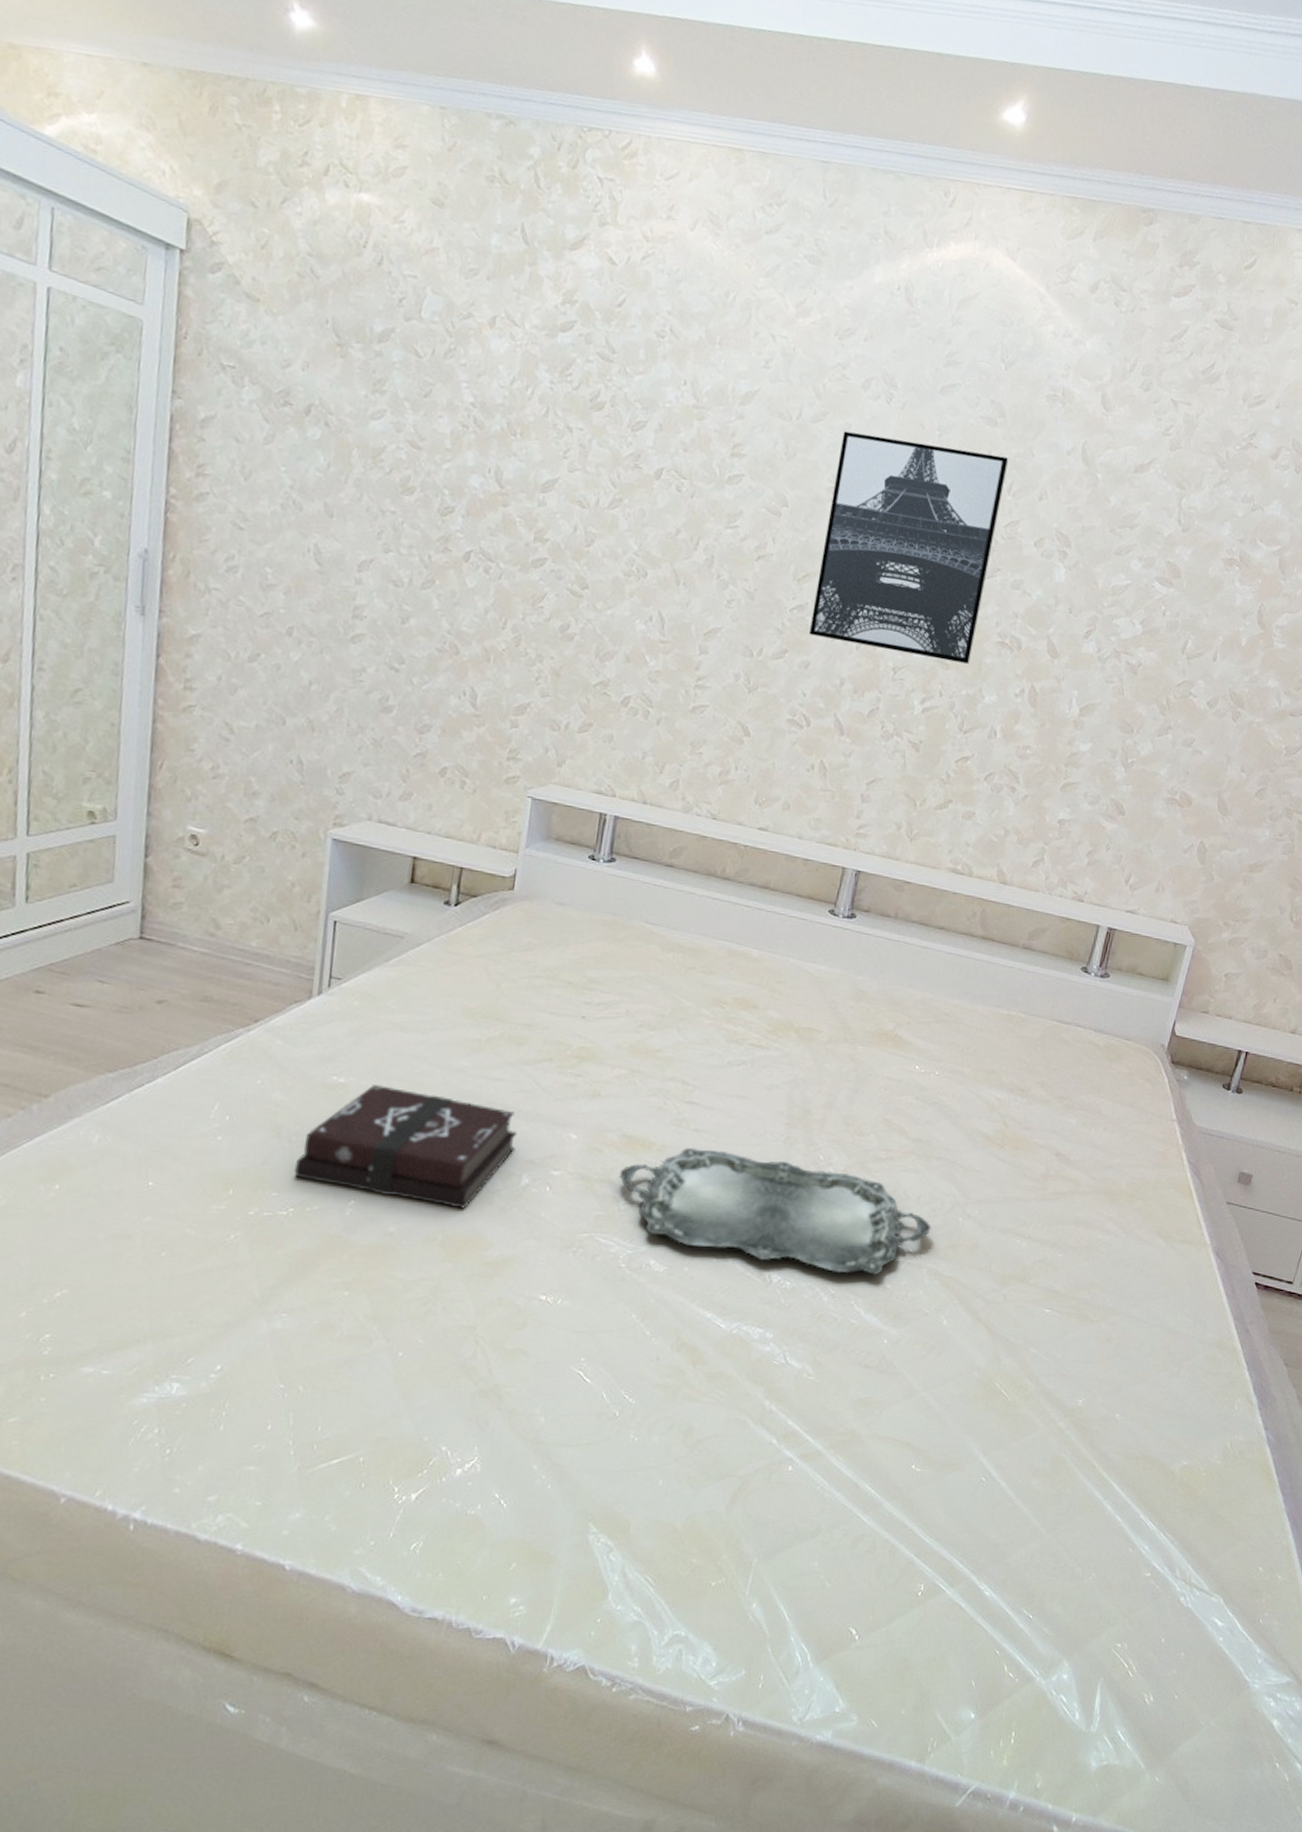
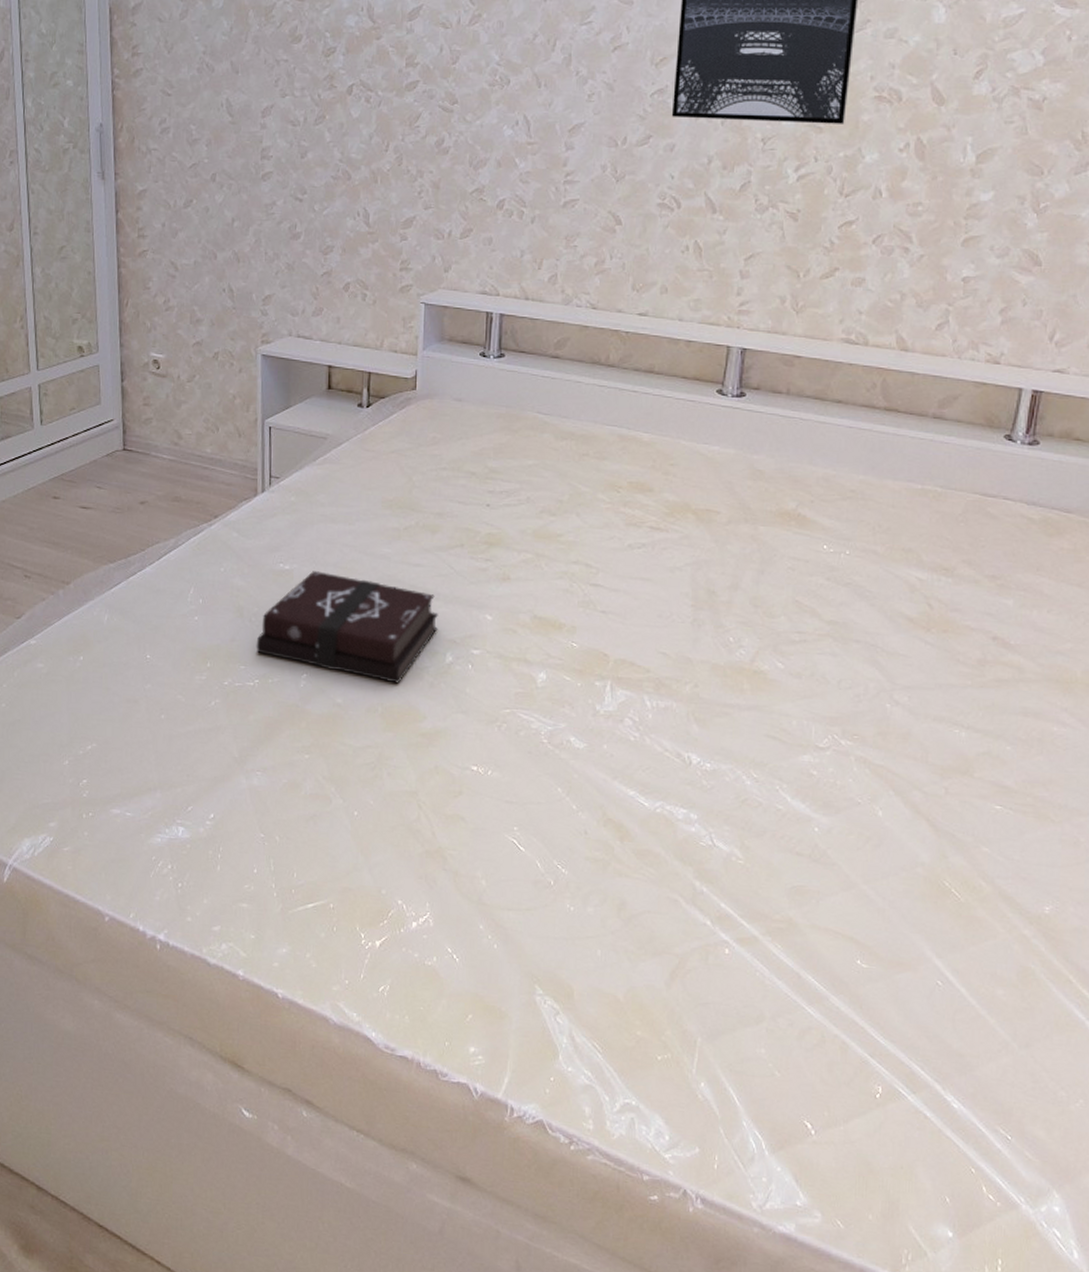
serving tray: present [619,1148,932,1275] -> none [534,629,856,761]

